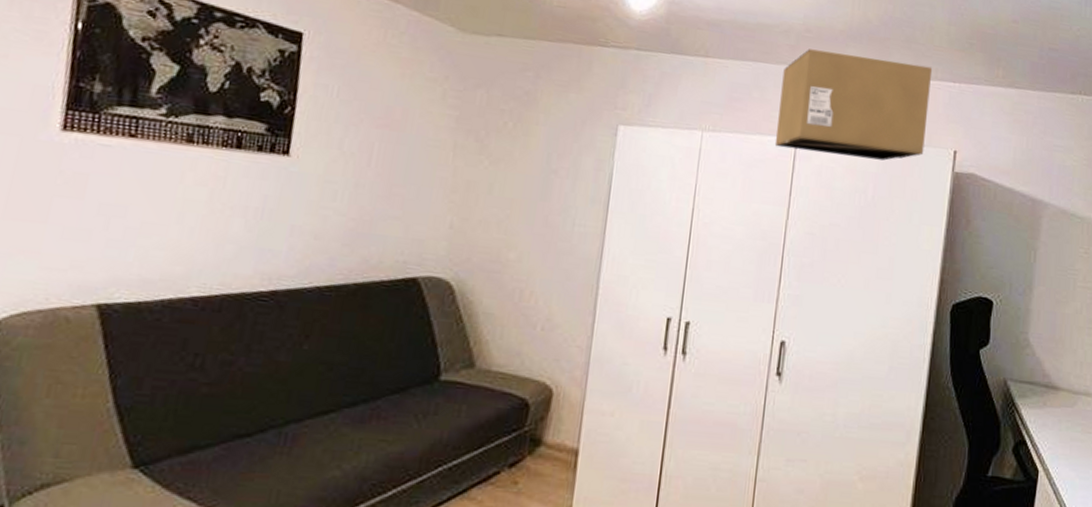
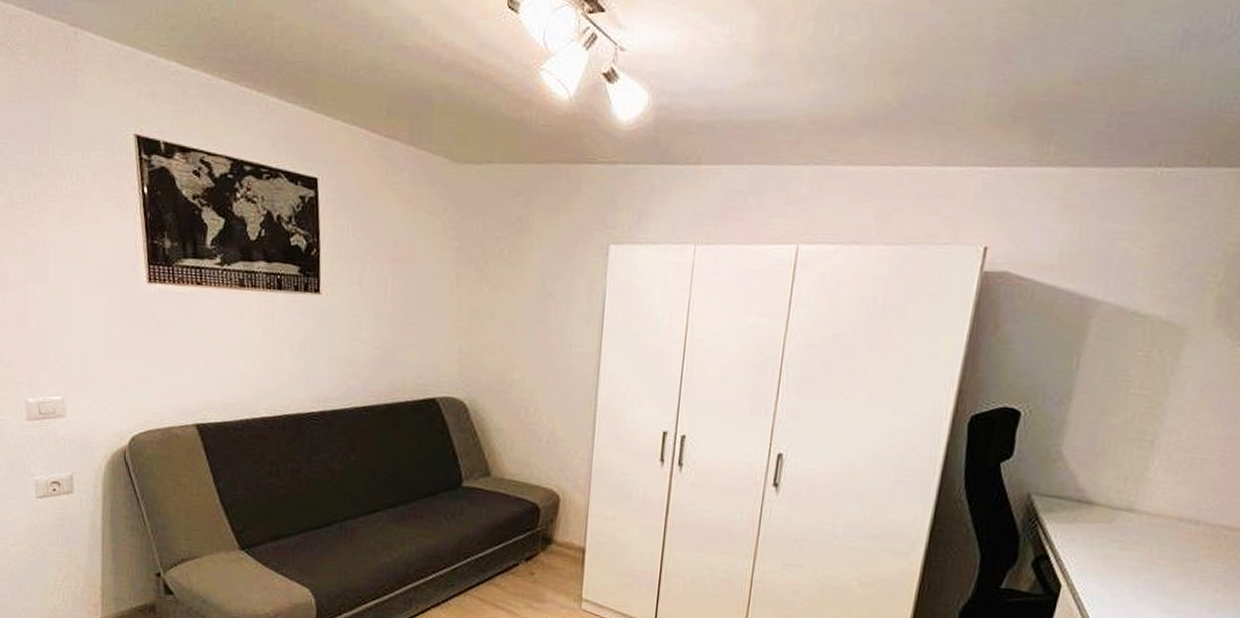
box: present [774,49,933,161] -> none [773,144,963,263]

